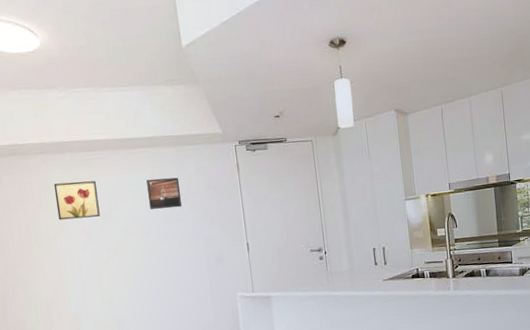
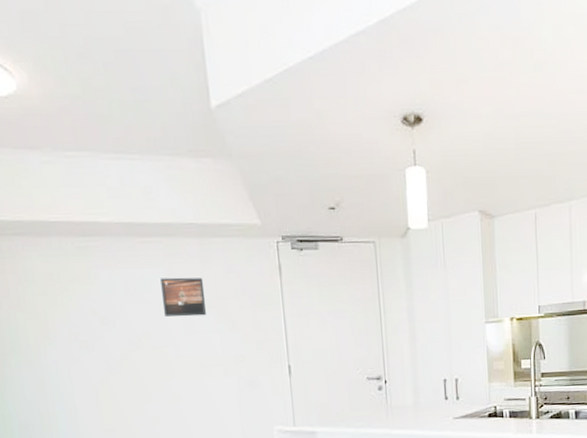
wall art: present [53,181,100,220] -> none [35,275,99,324]

